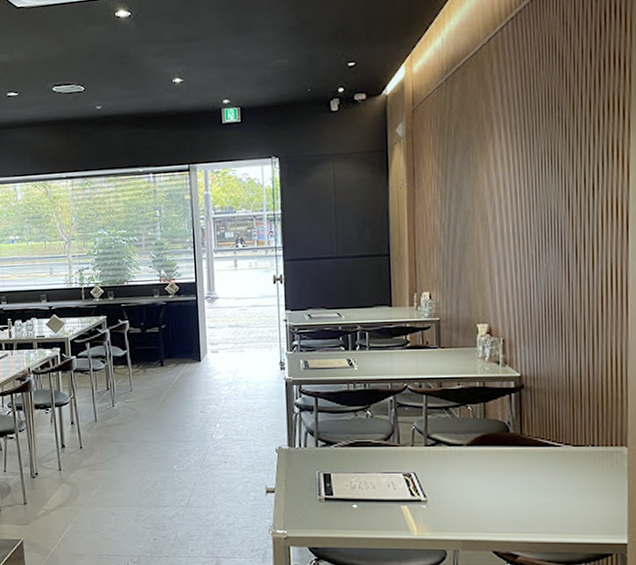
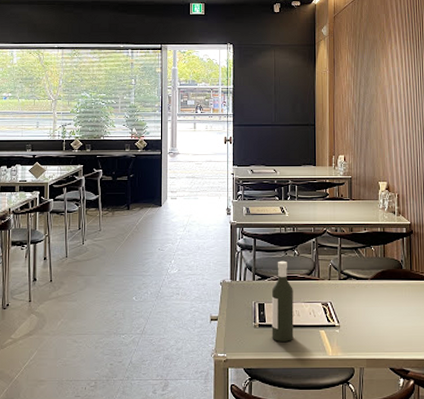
bottle: none [339,423,369,518] -> present [271,261,294,342]

